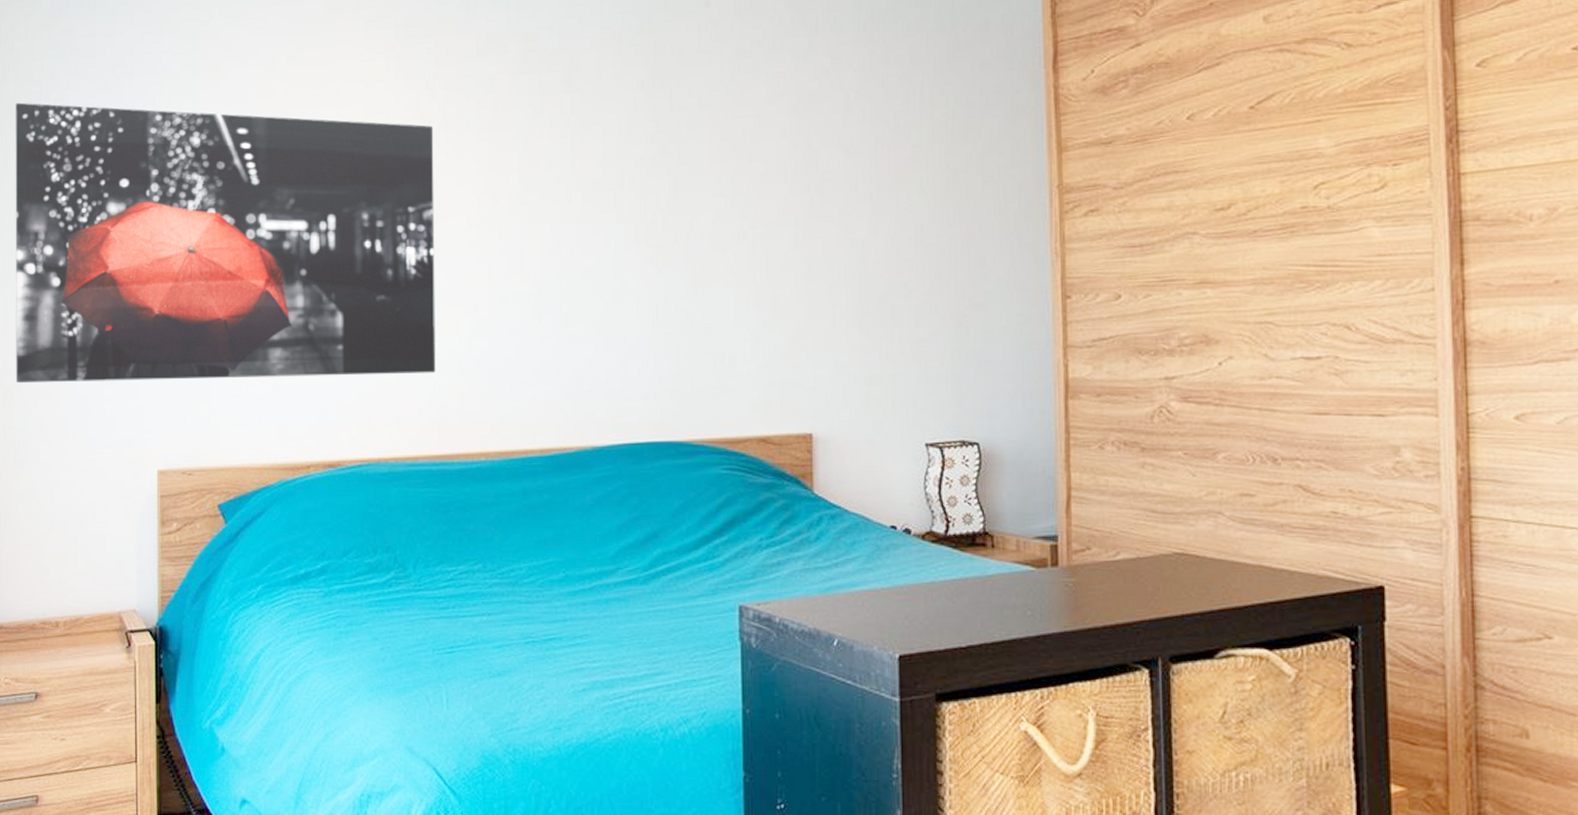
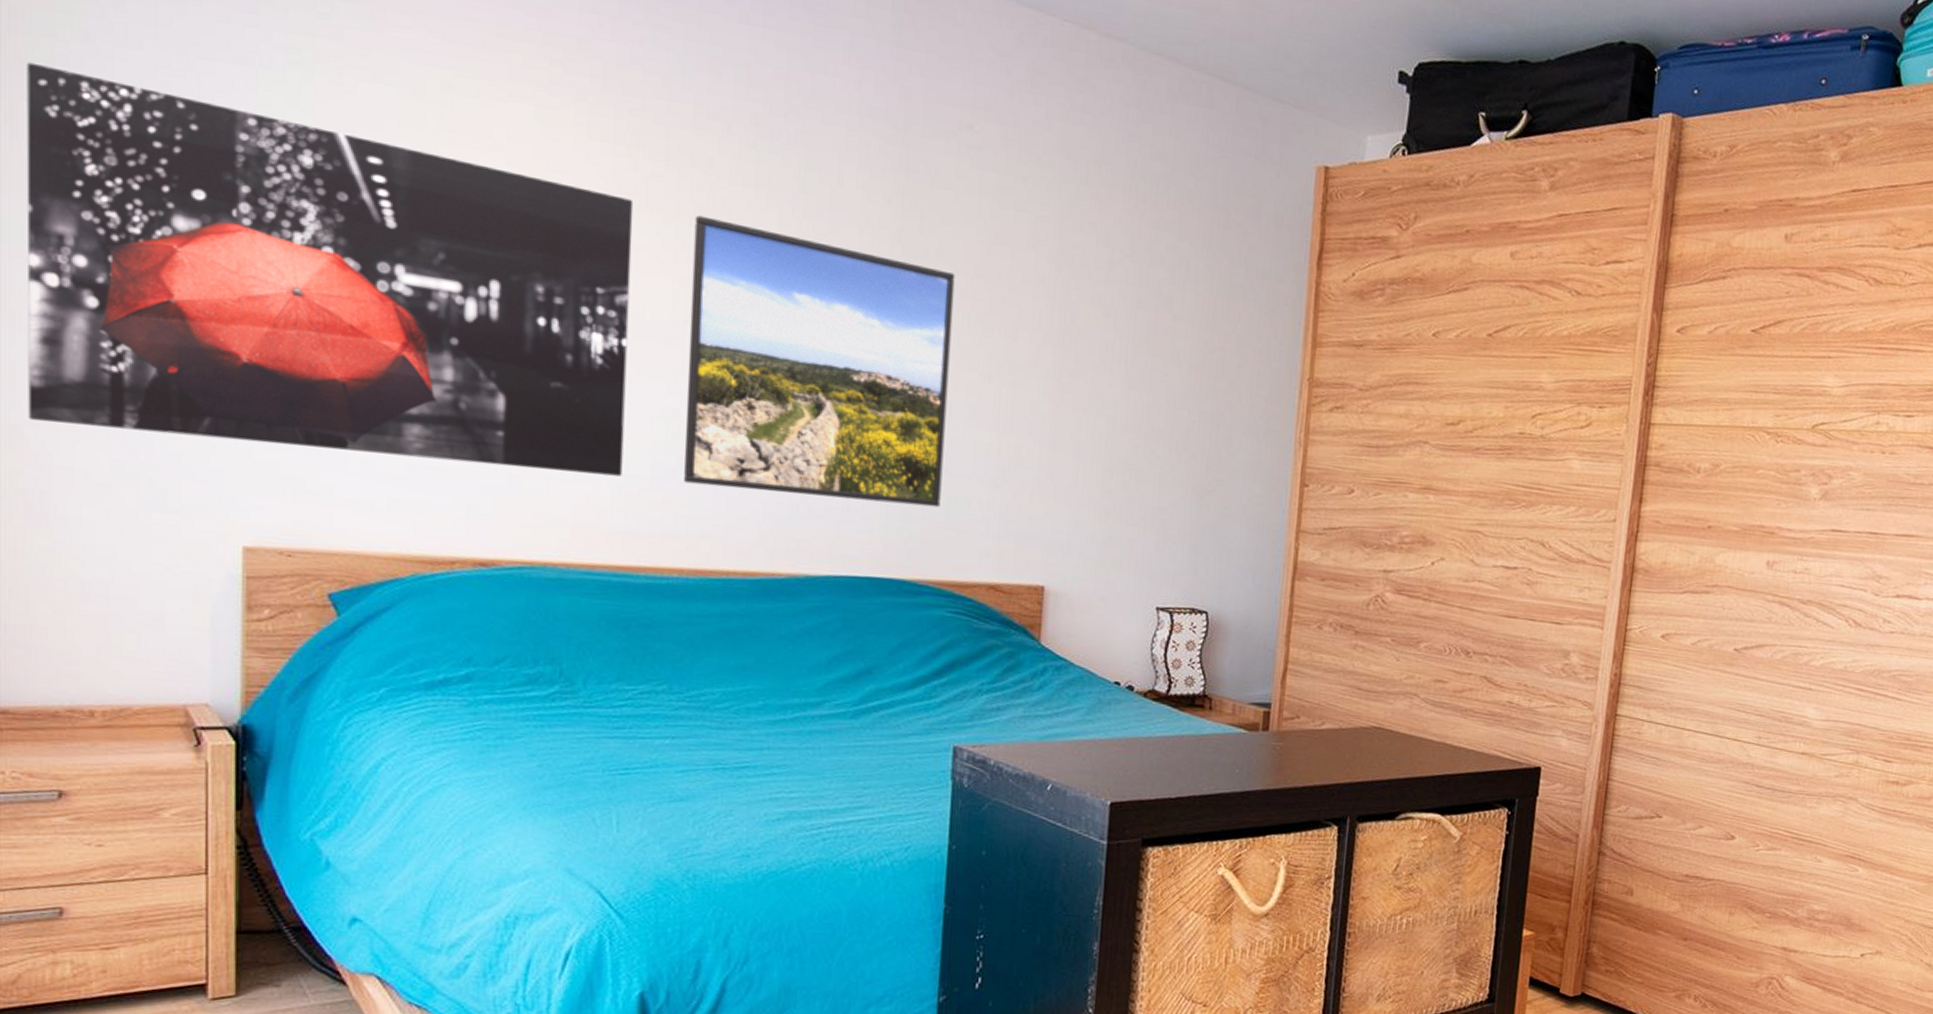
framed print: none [482,129,708,372] -> present [684,215,955,508]

